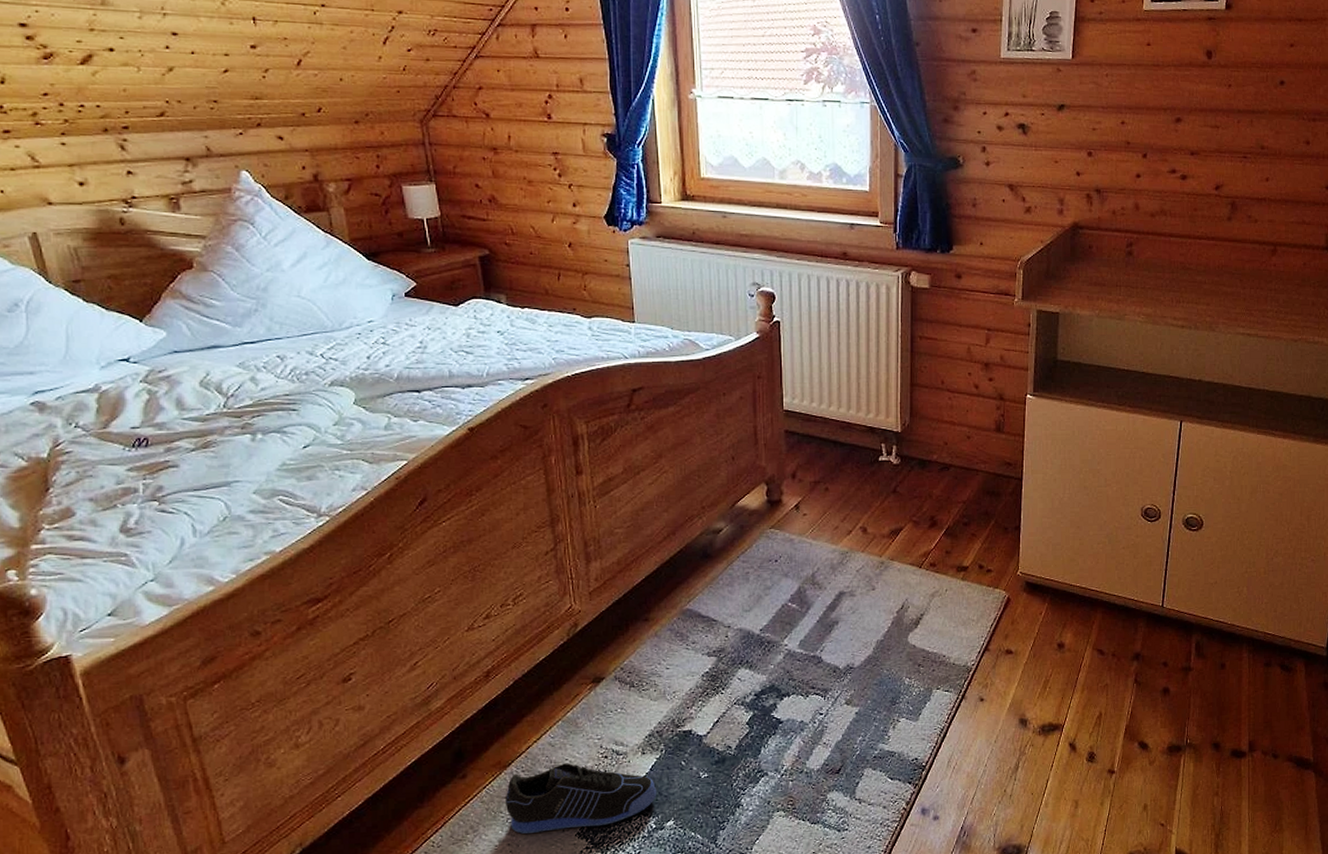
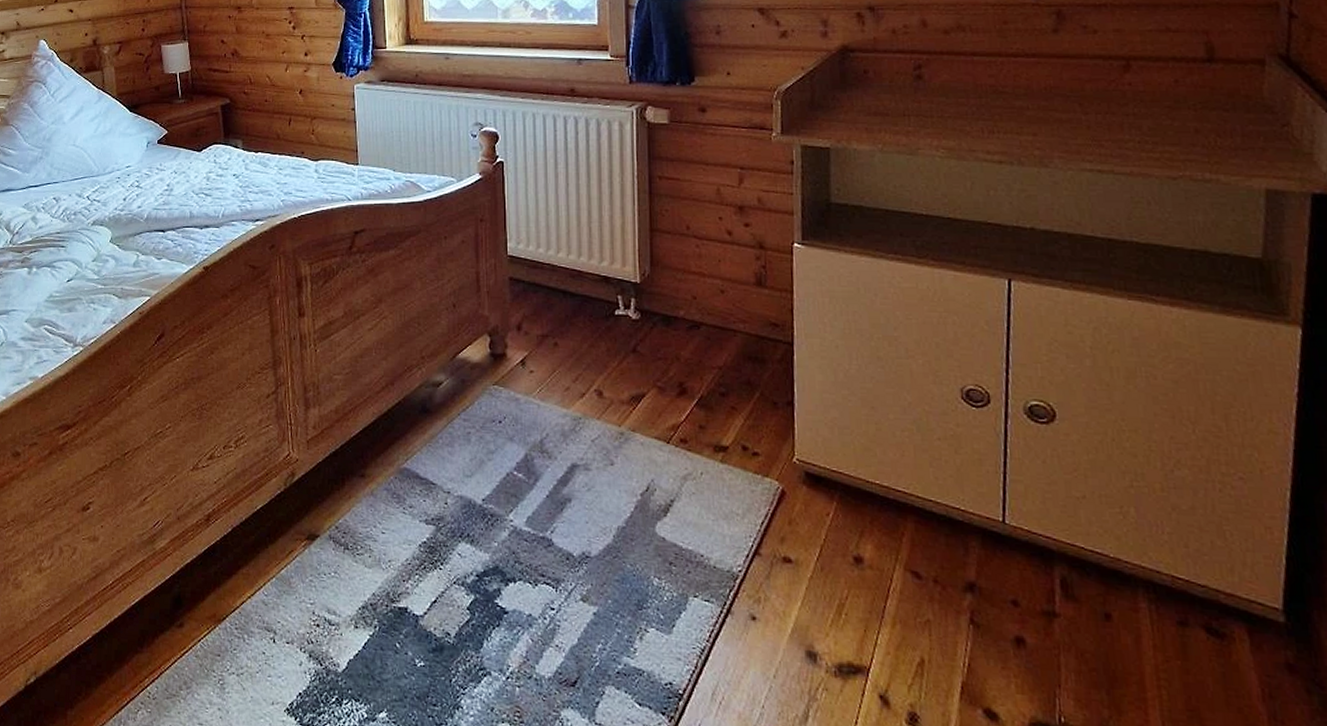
sneaker: present [504,762,657,834] -> none [217,625,370,705]

